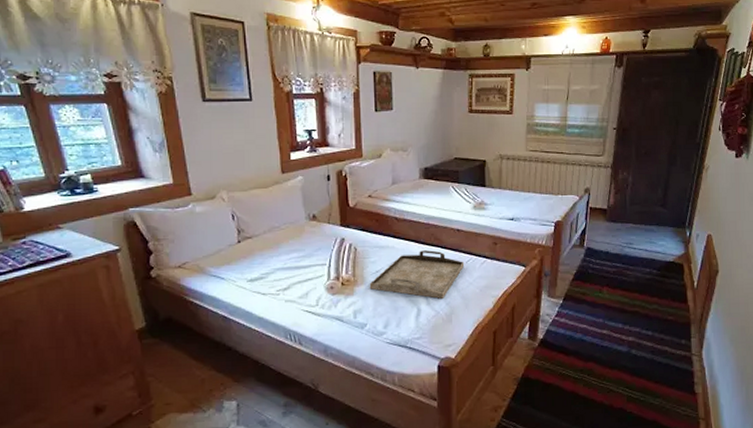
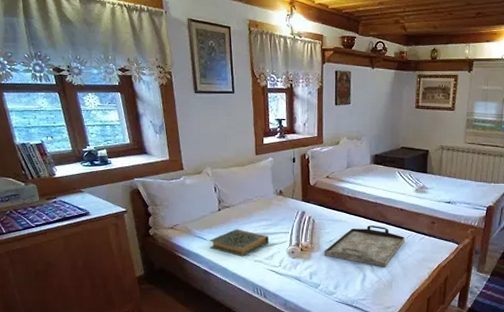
hardback book: none [227,263,303,297] -> present [209,229,270,257]

